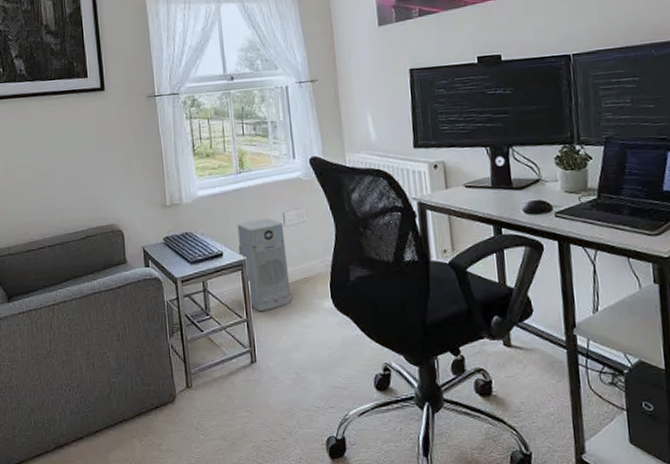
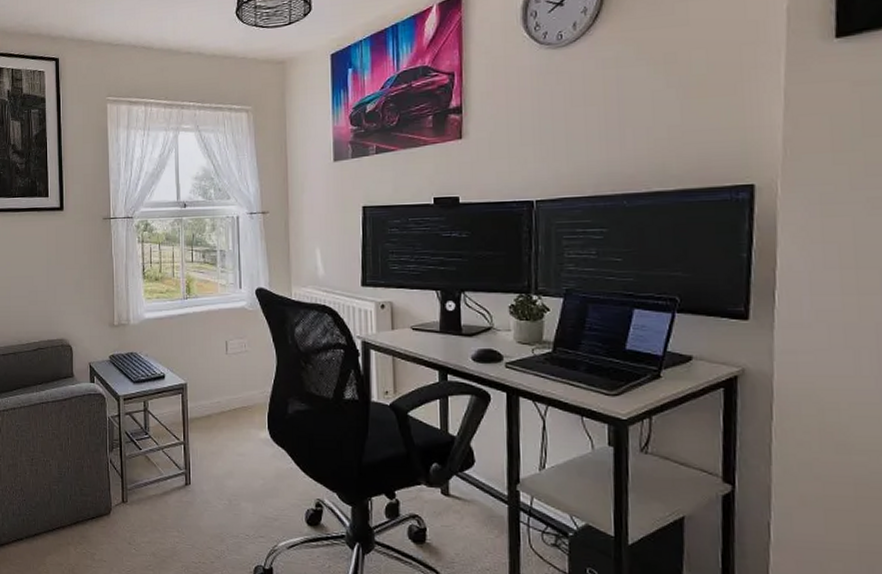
air purifier: present [237,218,292,311] -> none [181,345,229,435]

